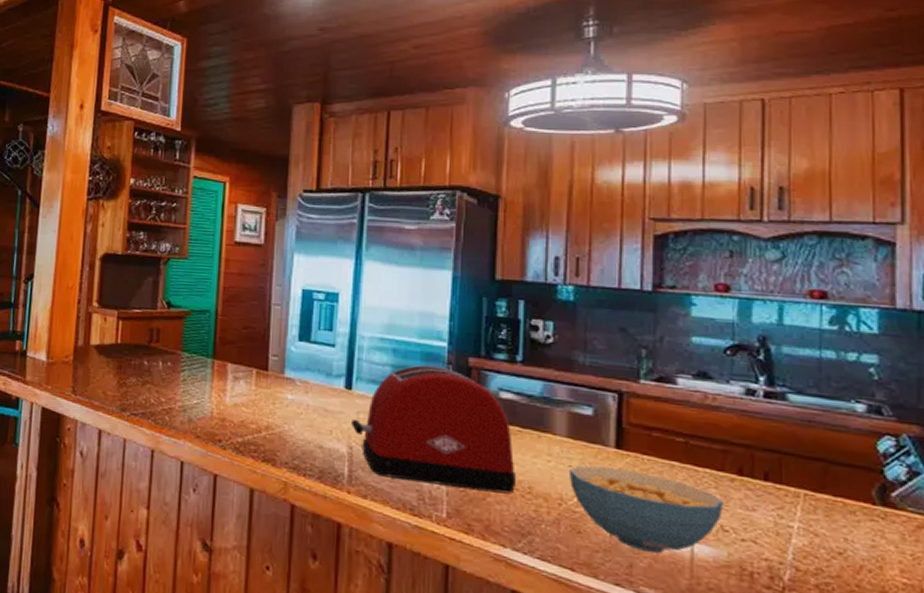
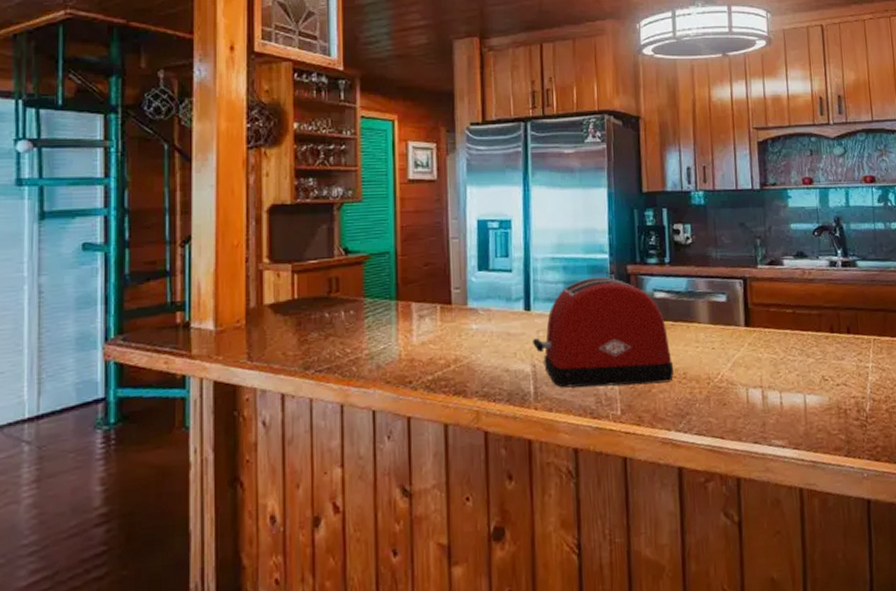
cereal bowl: present [568,465,723,553] -> none [712,343,823,410]

